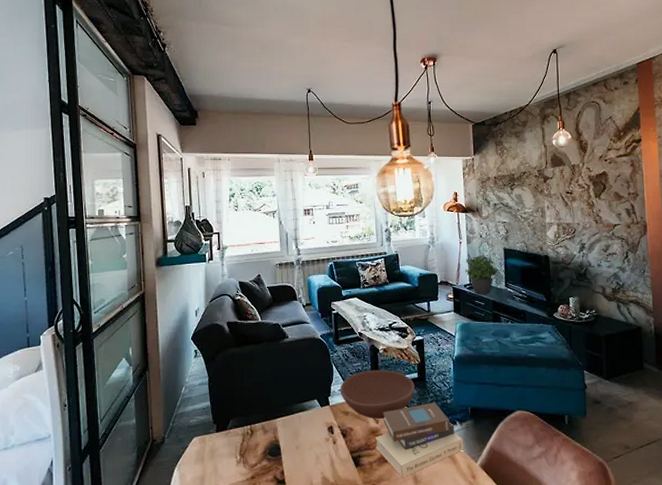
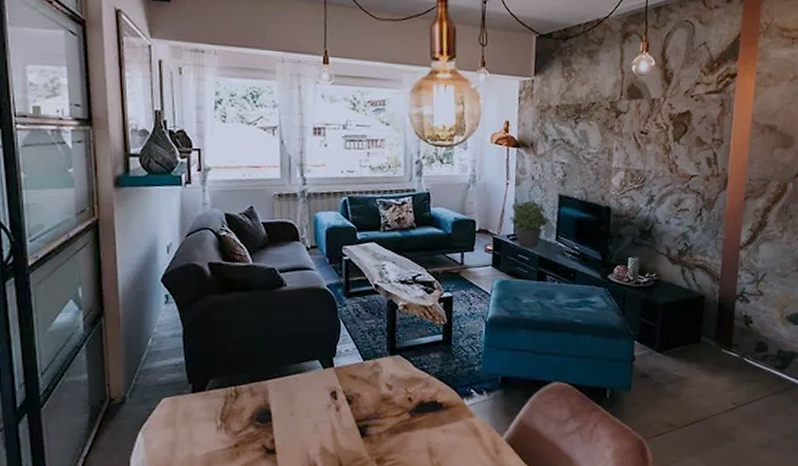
bowl: present [340,369,415,419] -> none [347,328,438,385]
books: present [375,402,464,478] -> none [386,368,490,451]

